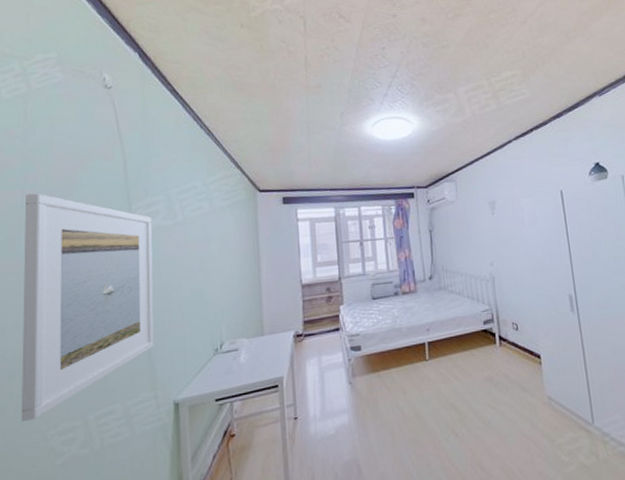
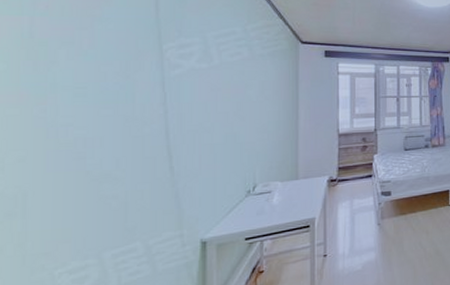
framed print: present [21,193,154,421] -> none [22,22,186,260]

